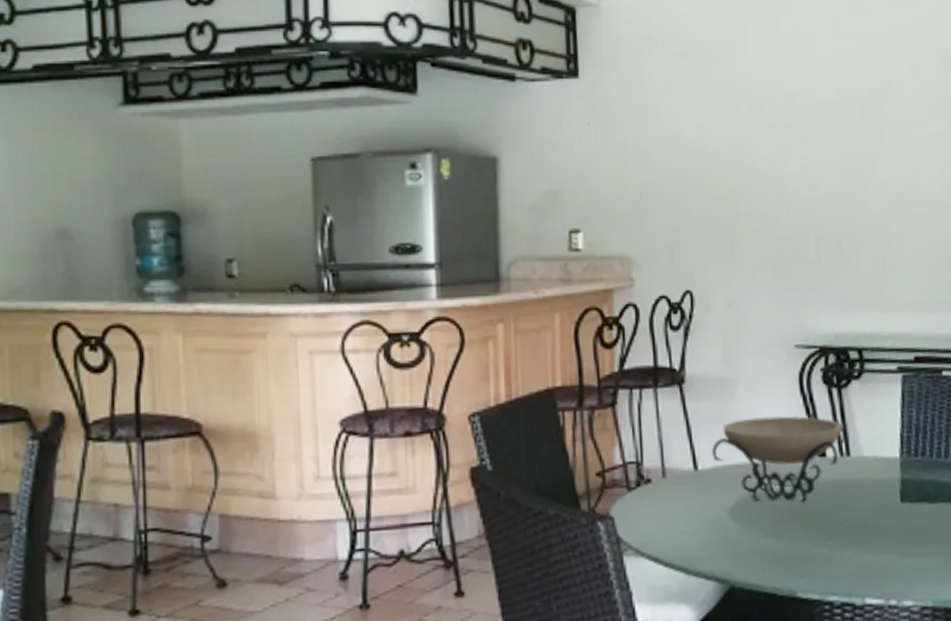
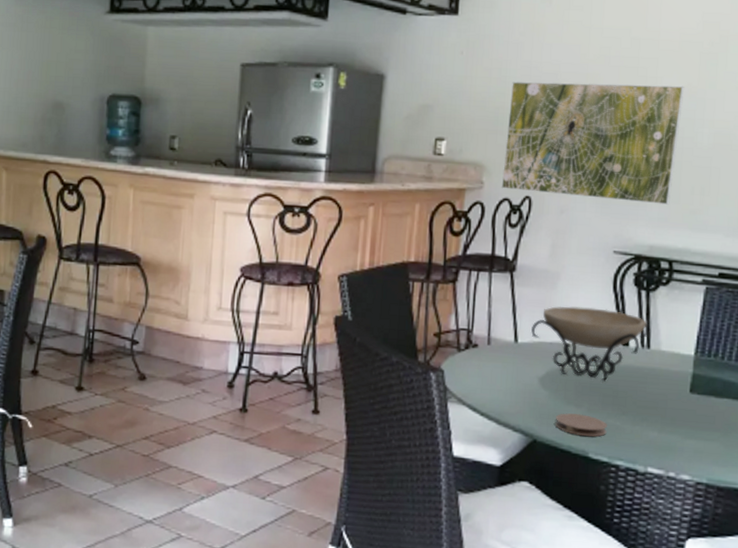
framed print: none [653,143,851,285] -> present [501,81,685,205]
coaster: none [753,545,814,573] -> present [554,413,607,437]

